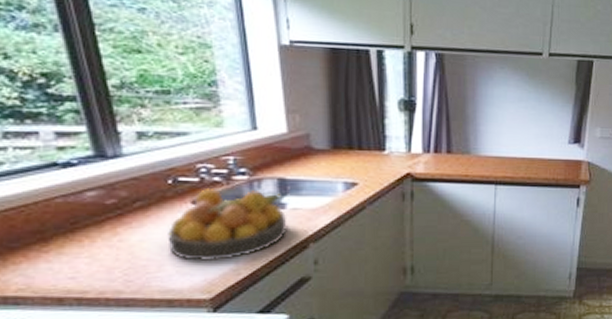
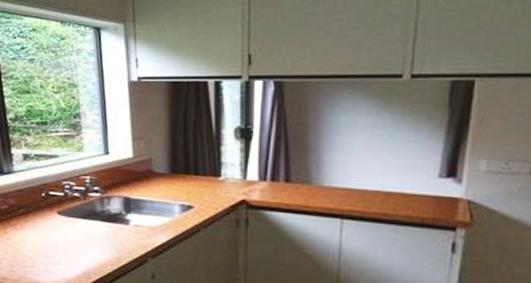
fruit bowl: present [167,189,287,262] -> none [39,202,130,264]

